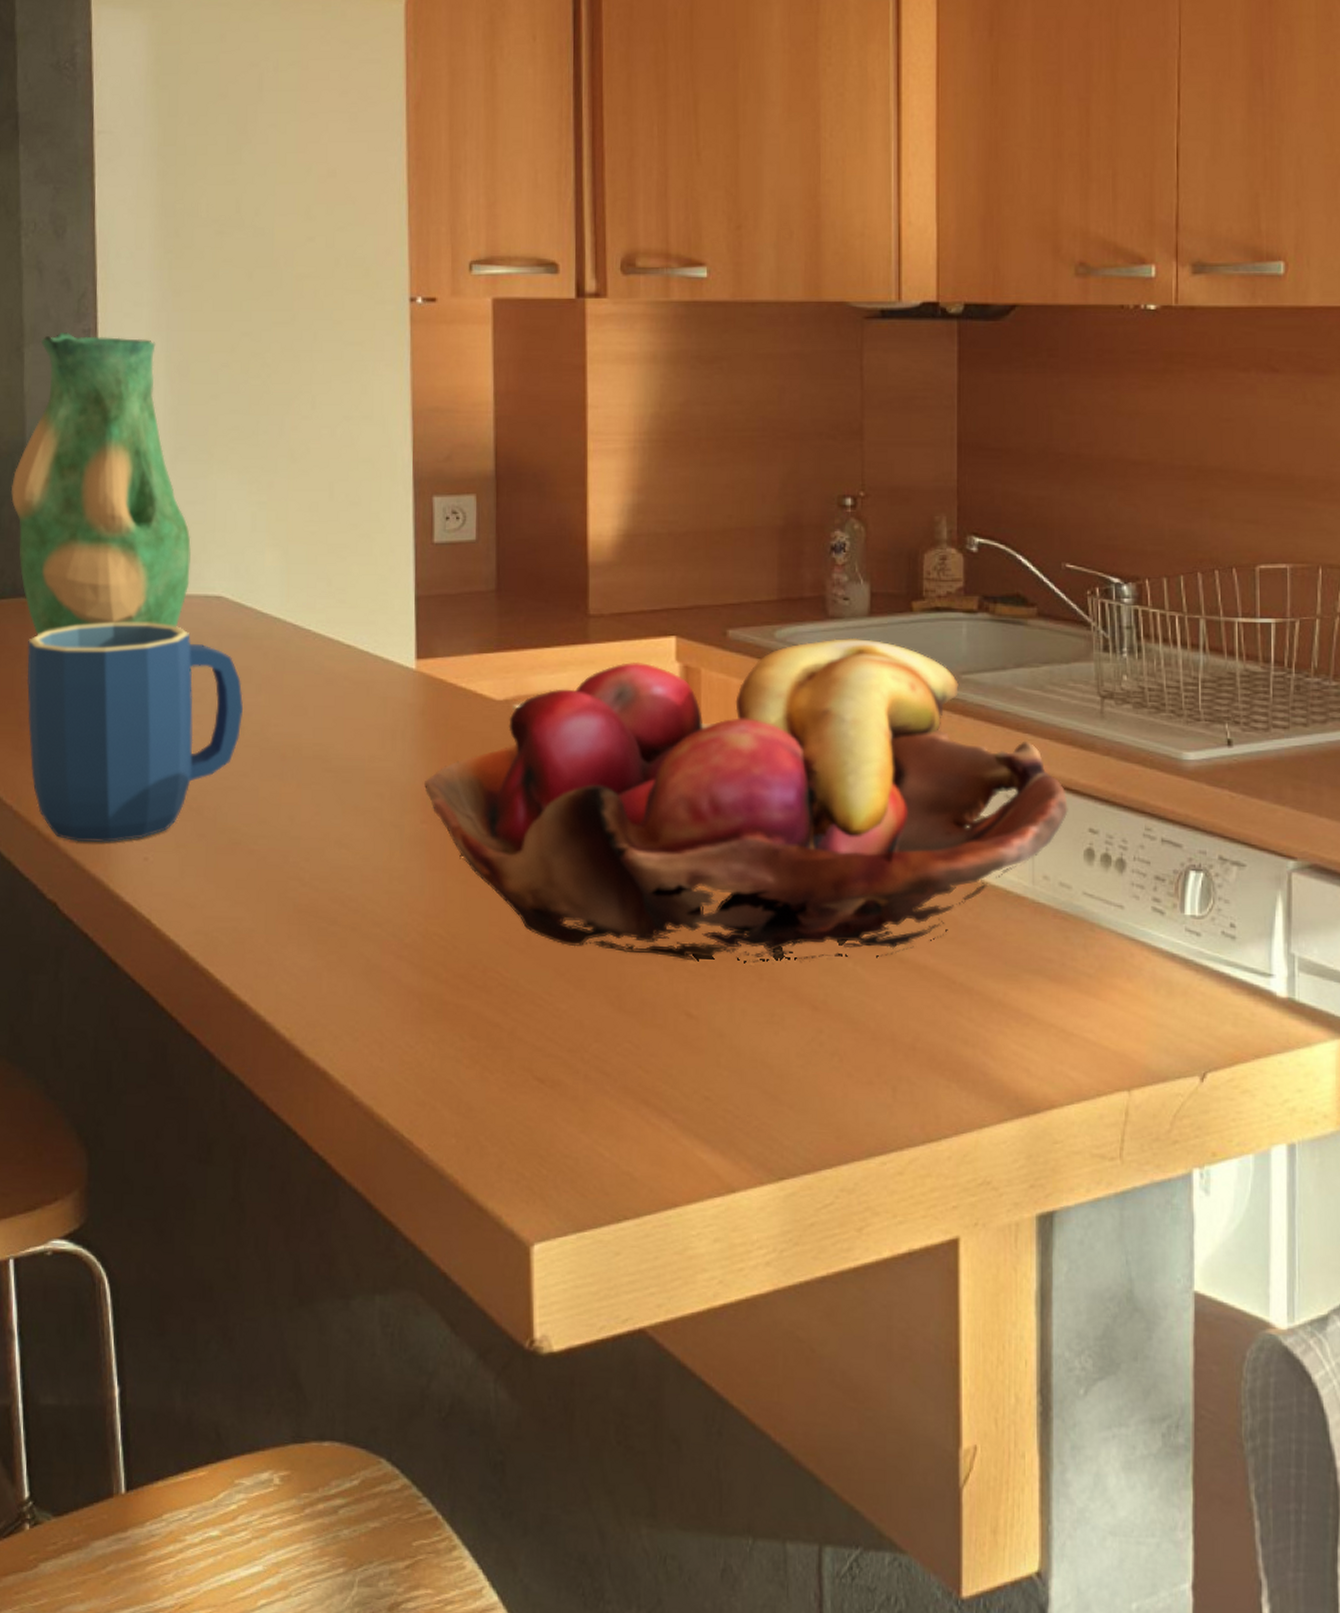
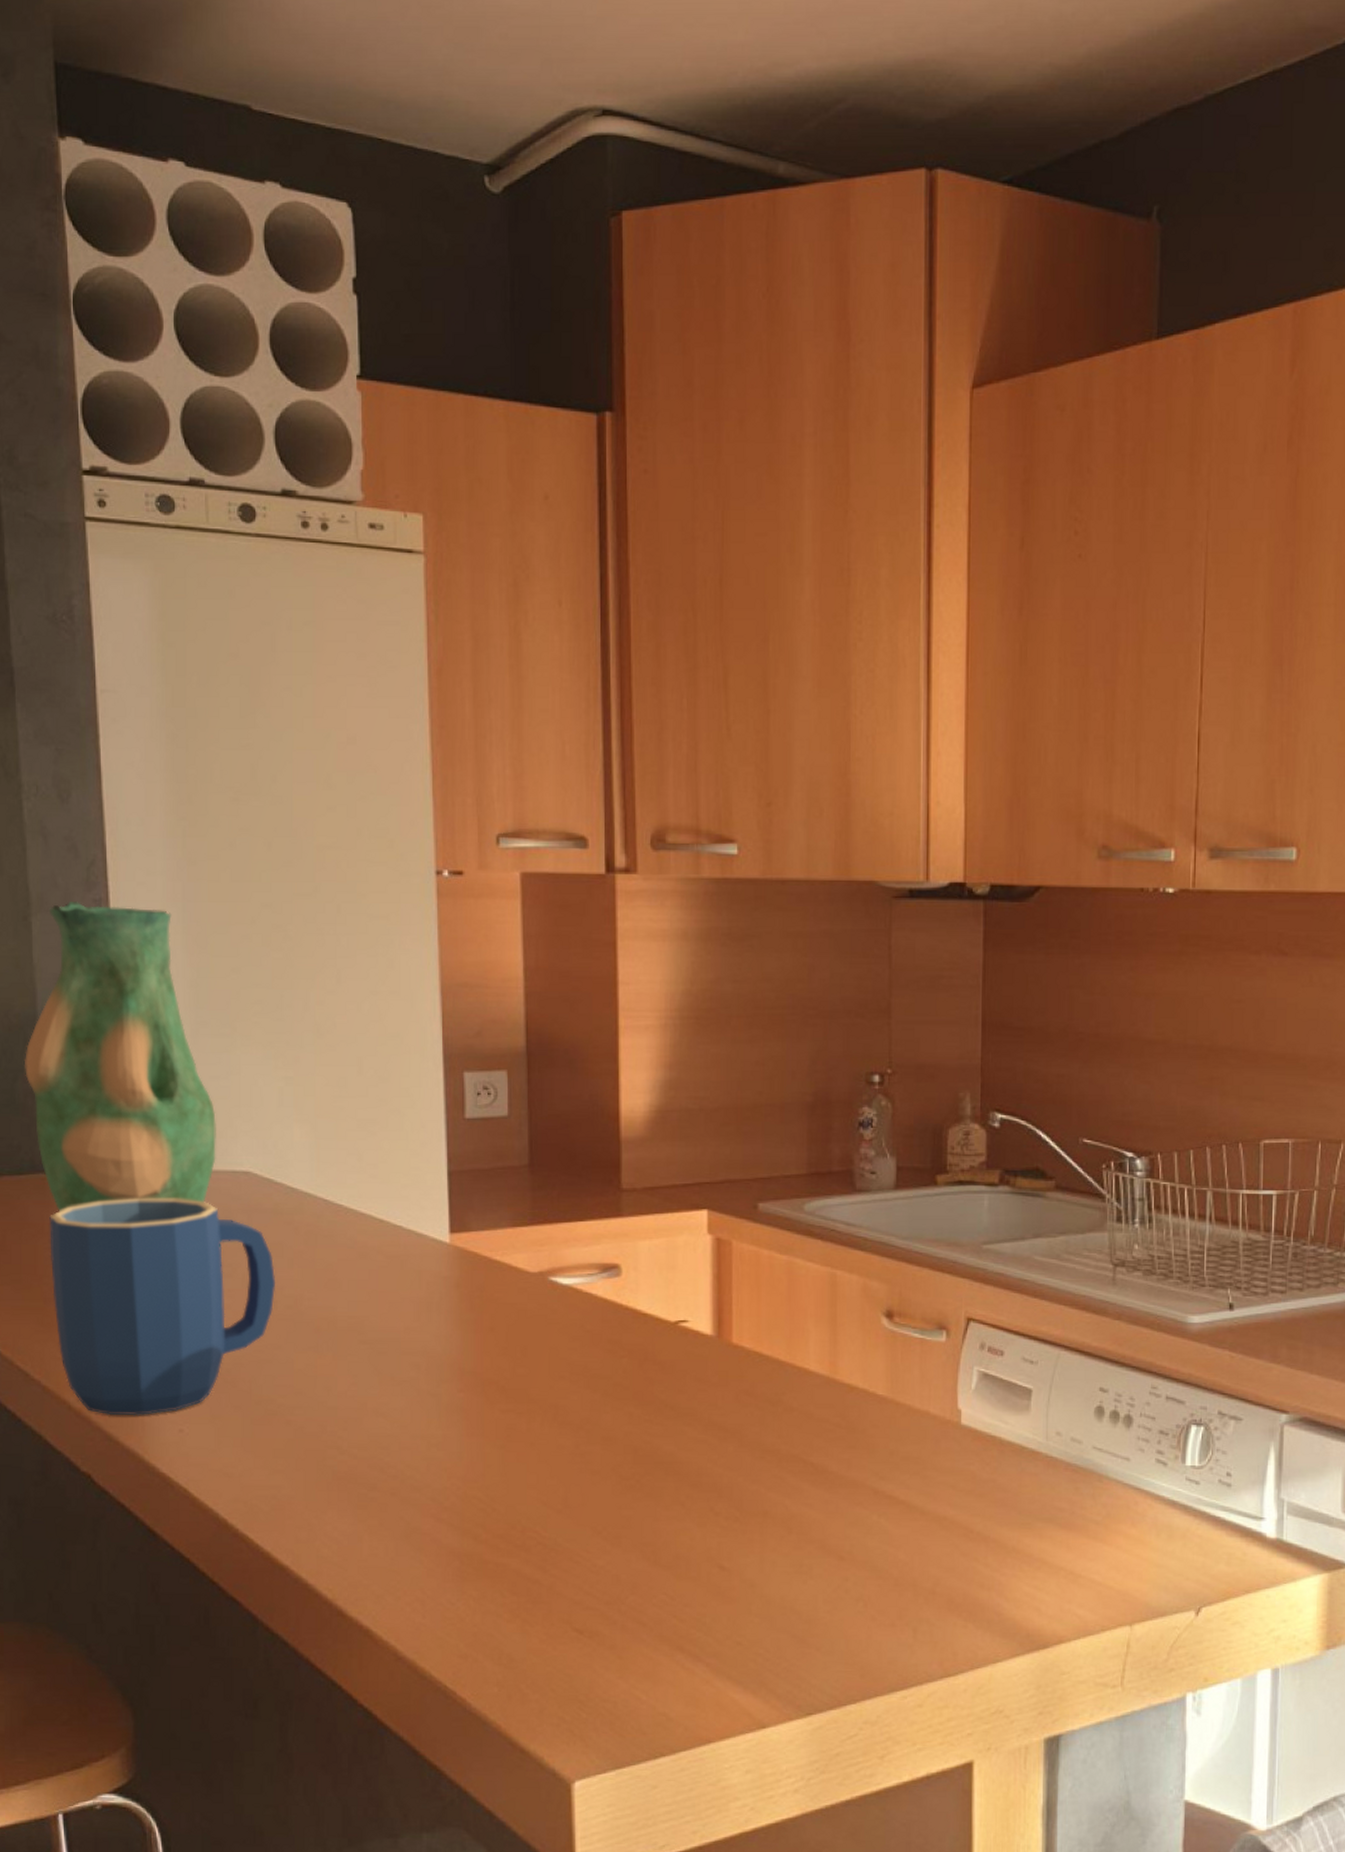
fruit basket: present [424,638,1068,963] -> none [461,1211,1081,1518]

